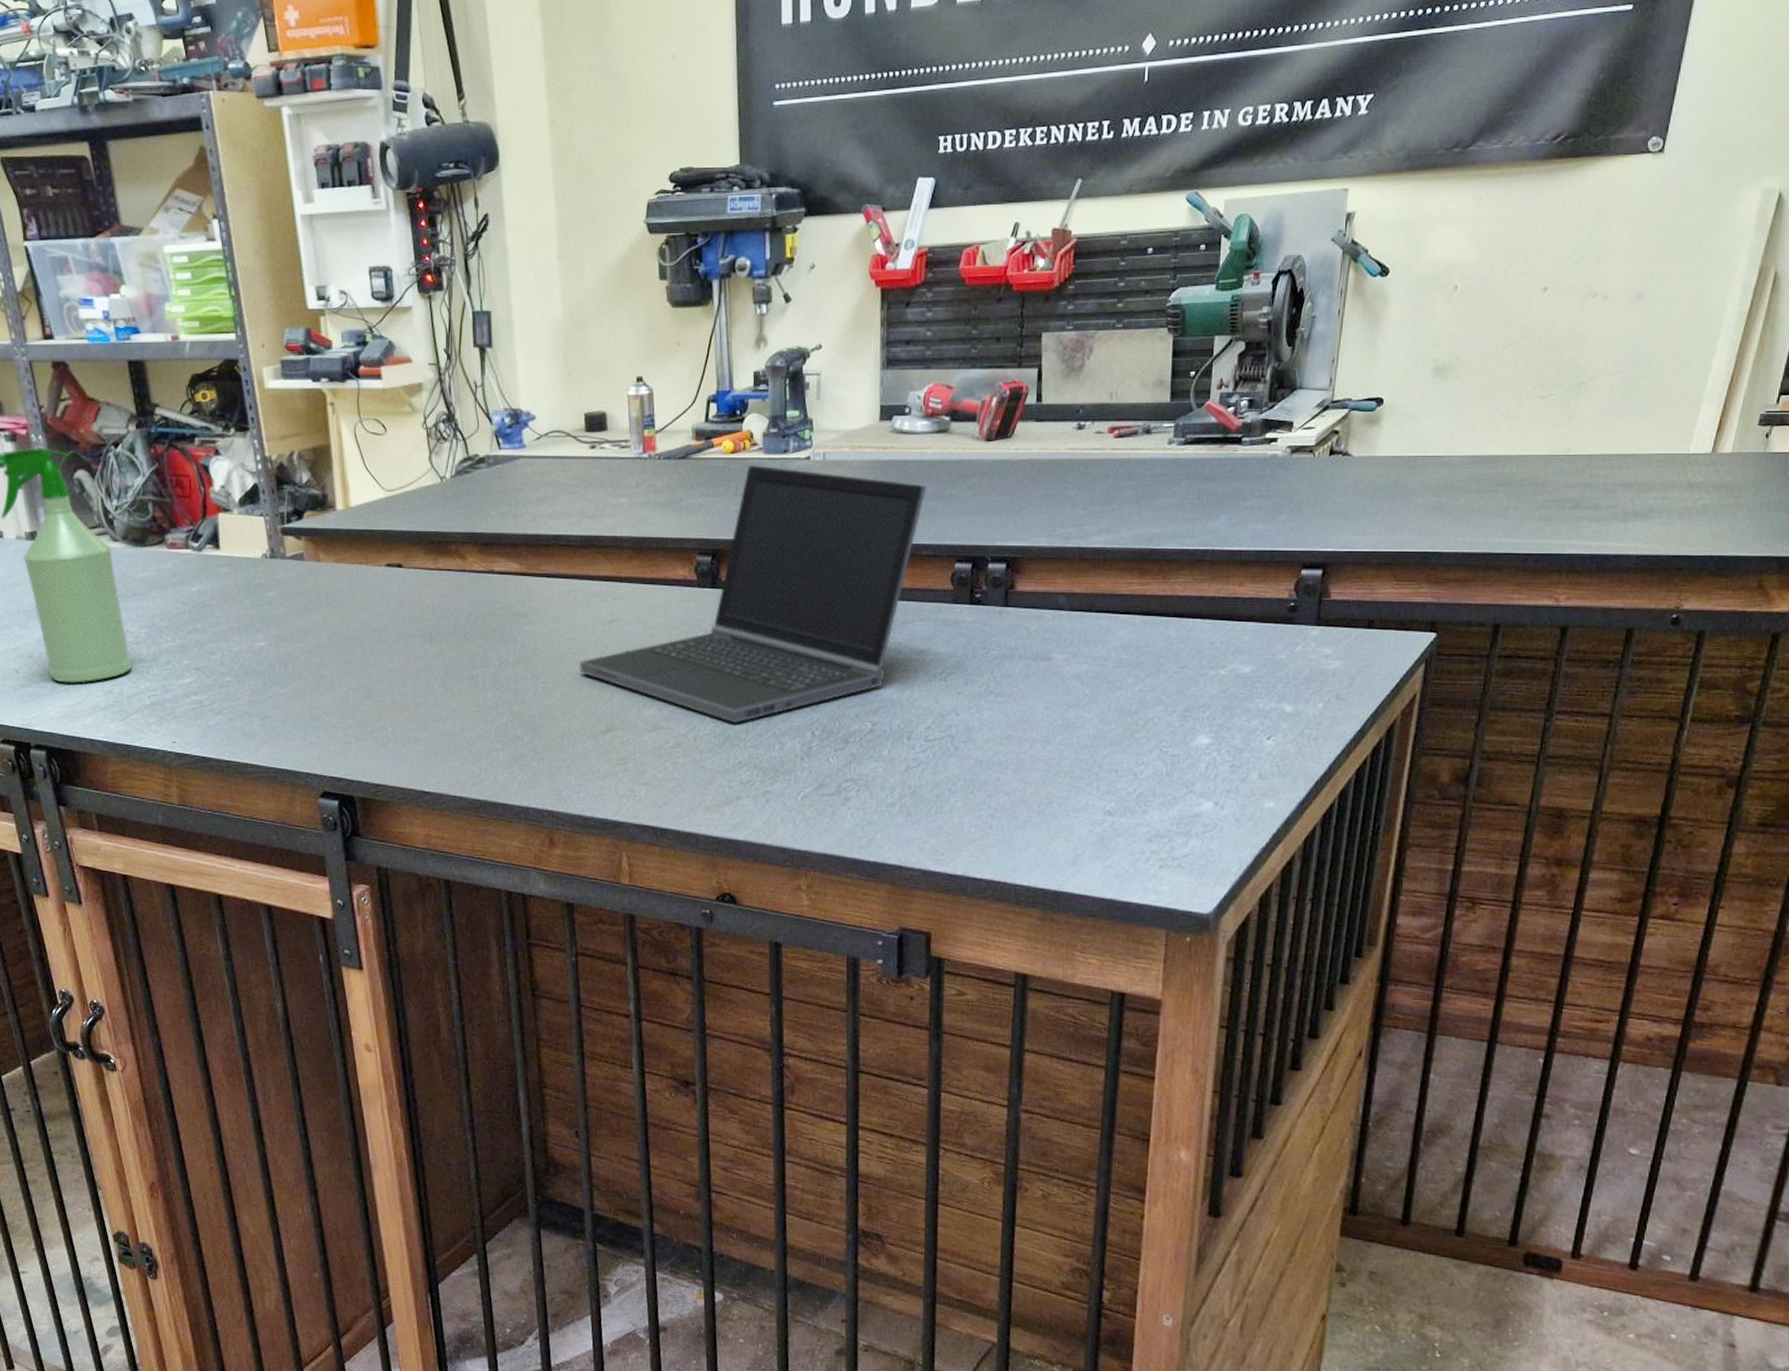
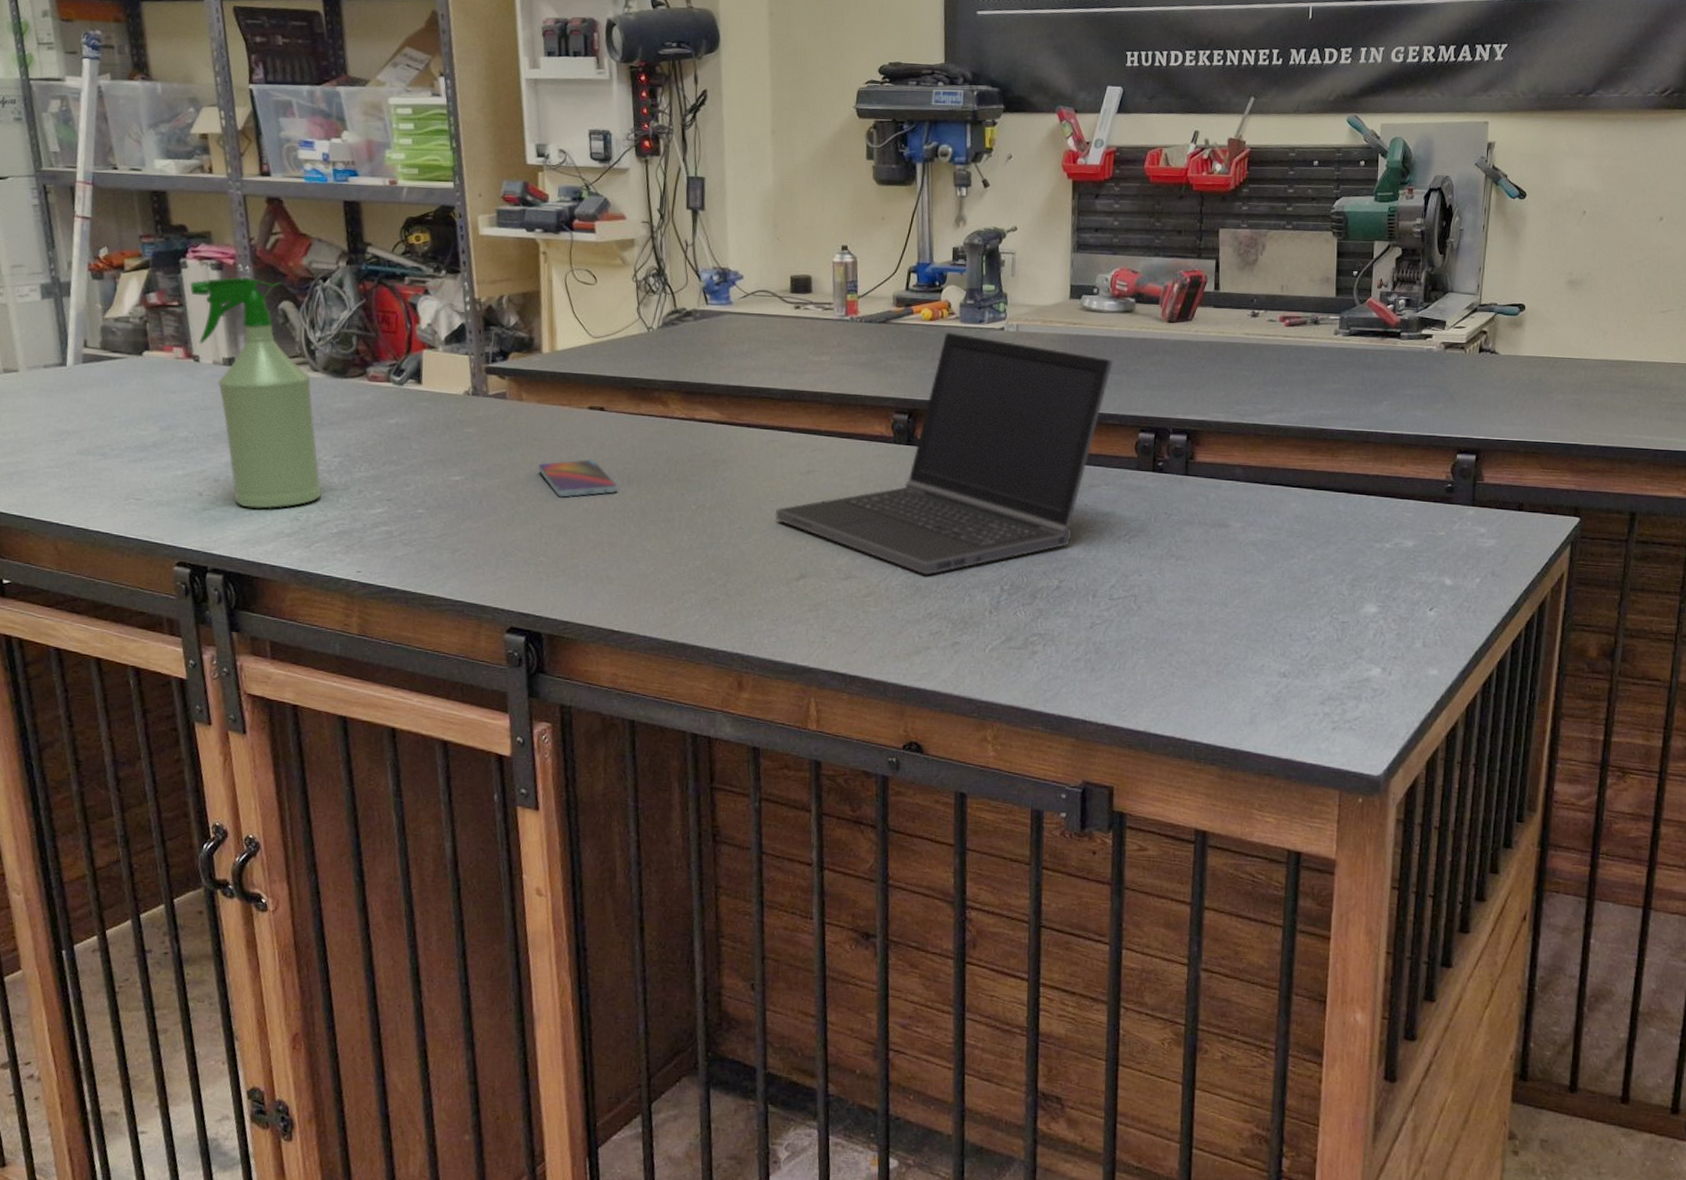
smartphone: none [340,619,421,659] -> present [538,459,618,498]

